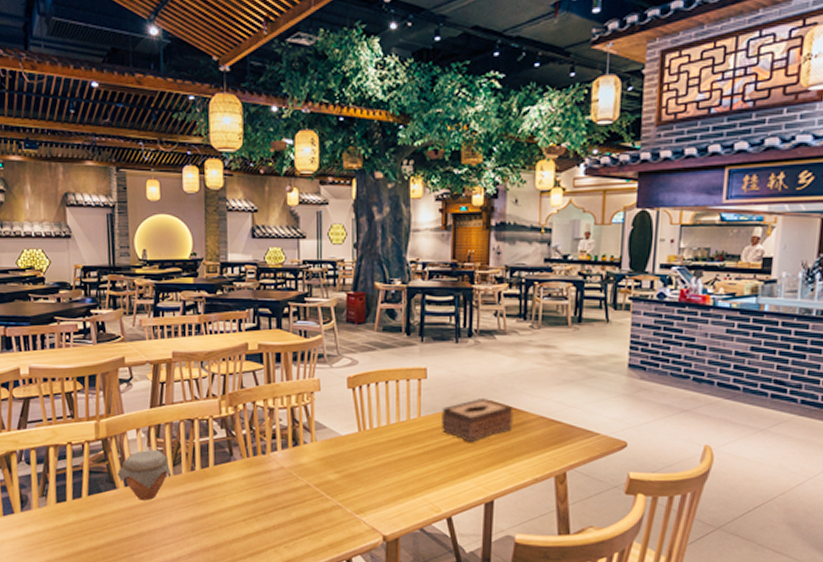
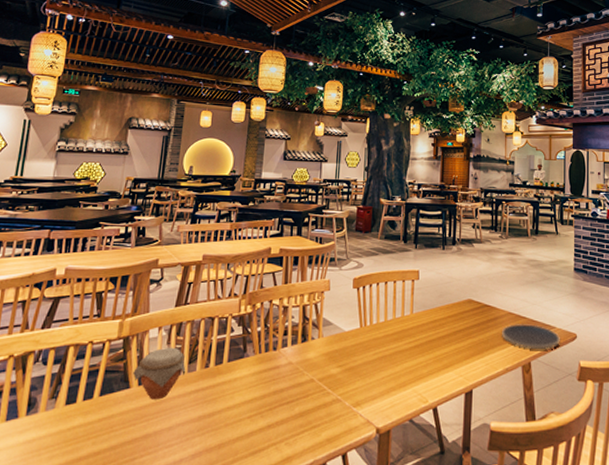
tissue box: present [442,397,513,443] -> none [430,296,488,337]
plate: none [531,429,605,459] -> present [502,324,560,350]

